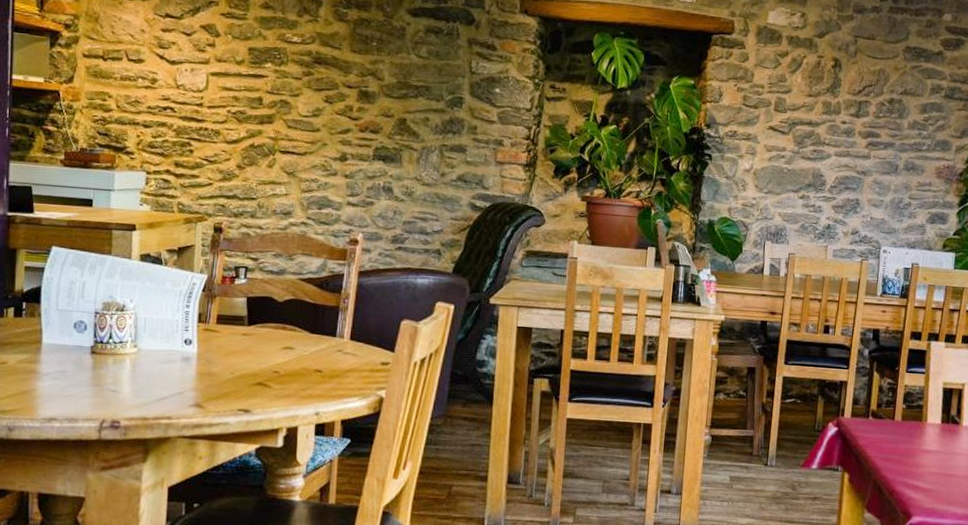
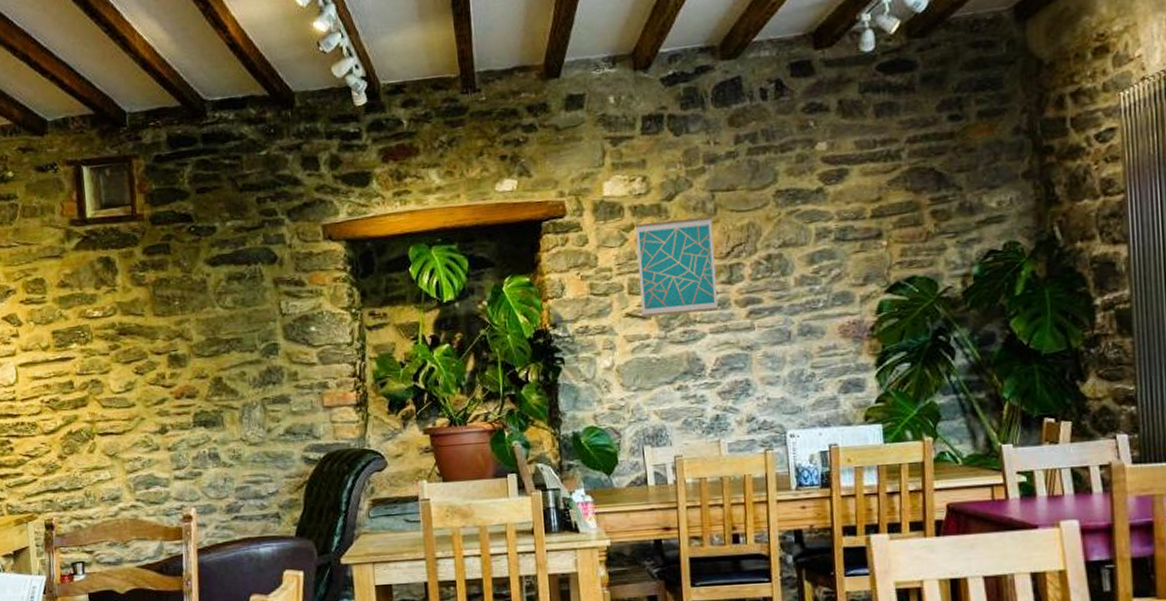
wall art: none [781,53,852,137] -> present [634,216,719,317]

